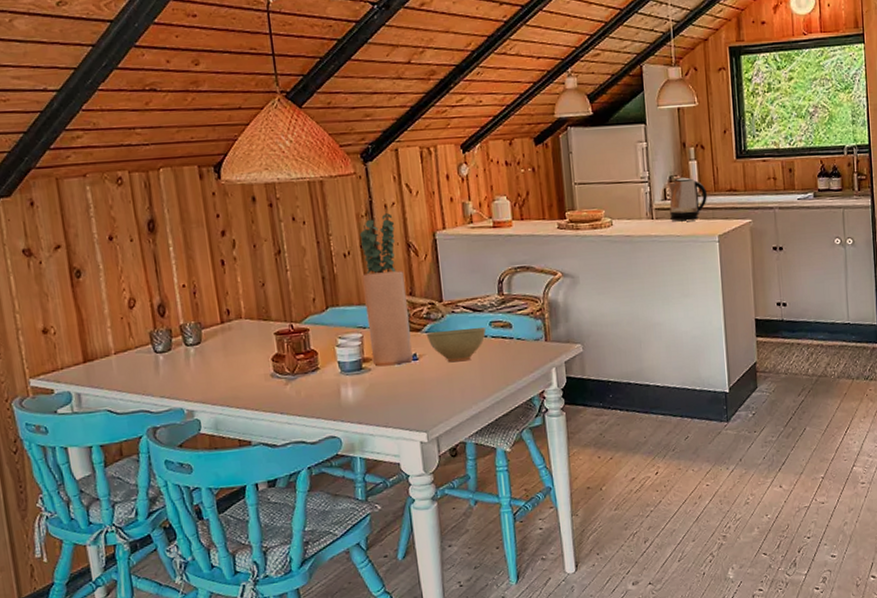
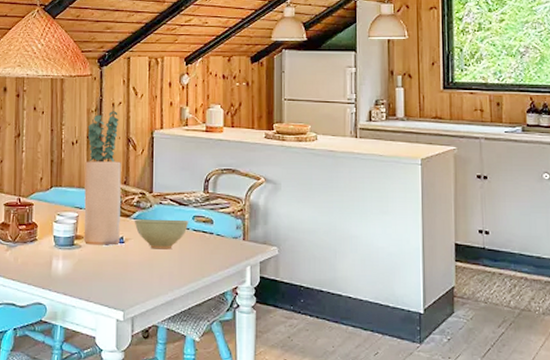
kettle: present [668,177,707,222] -> none [373,102,412,143]

